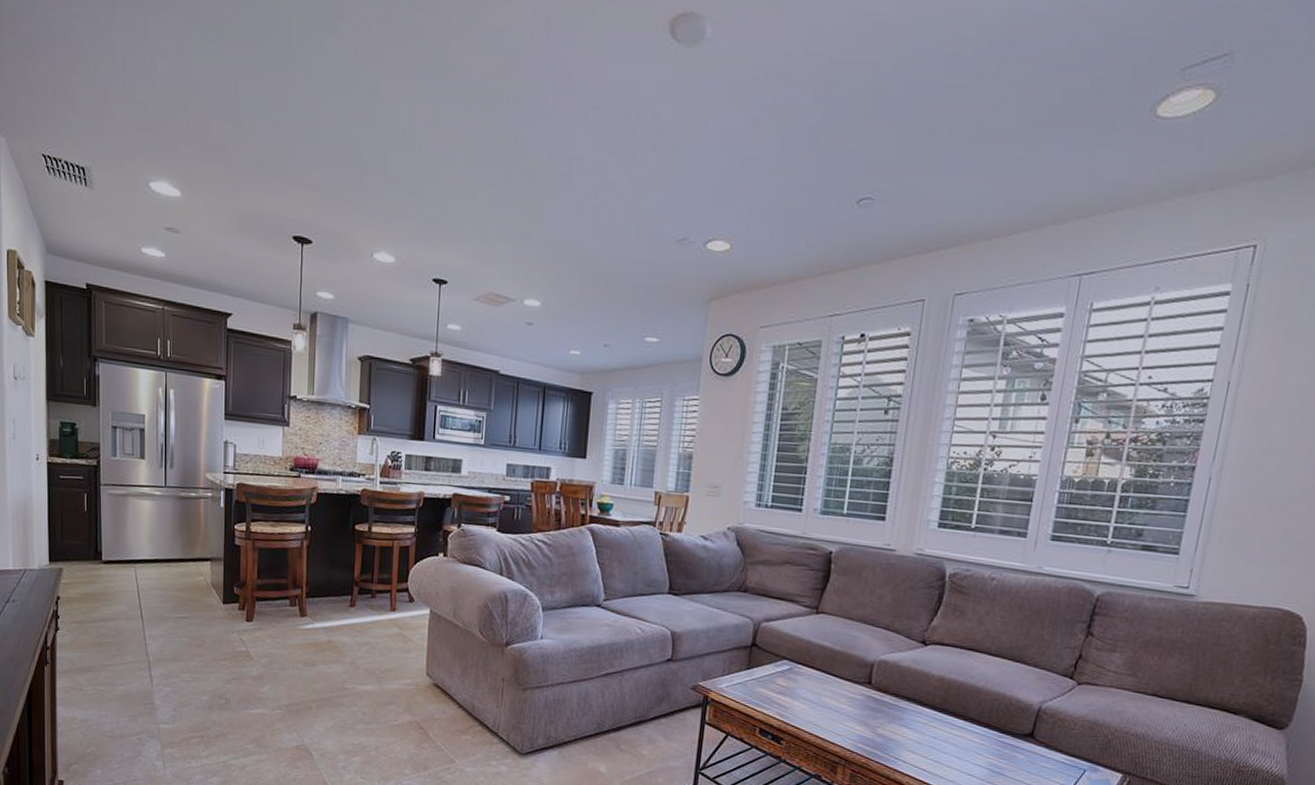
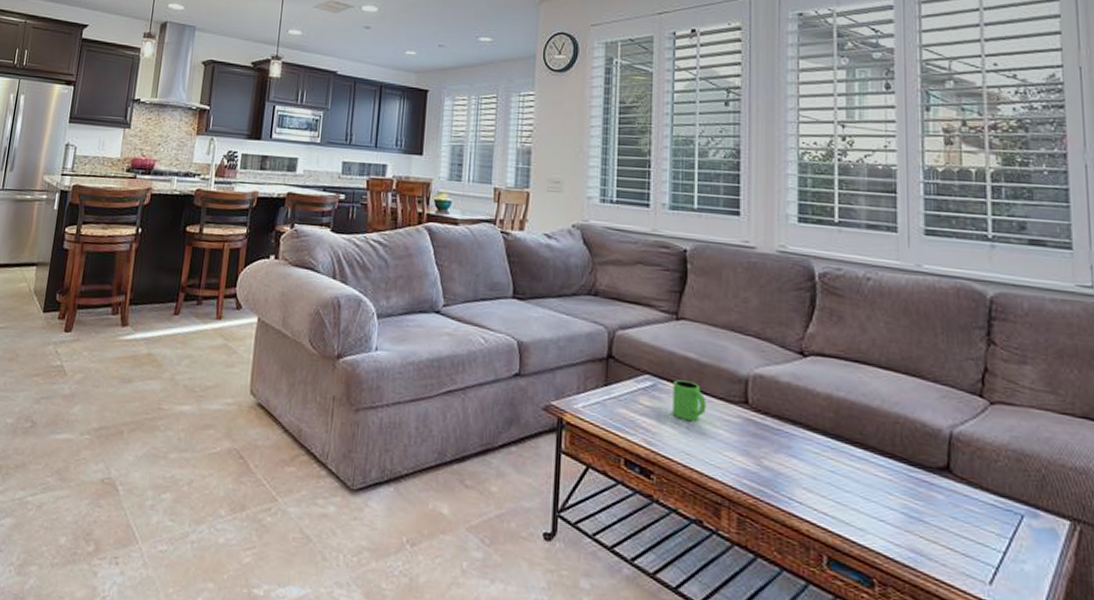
mug: none [804,664,835,698] -> present [672,380,706,421]

